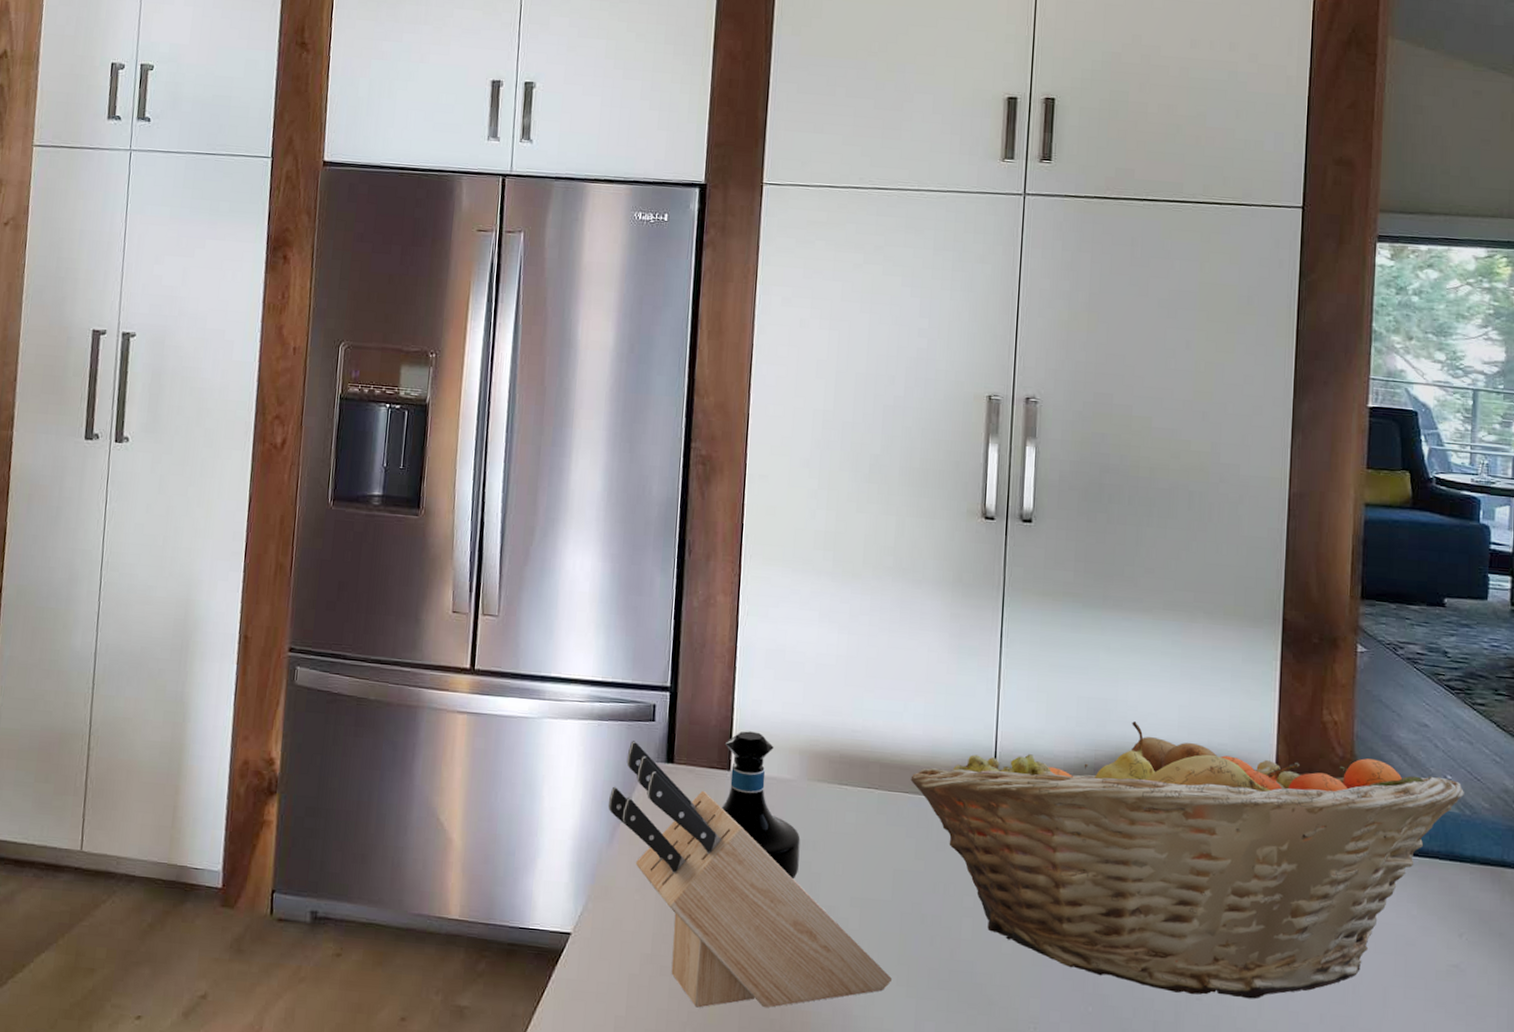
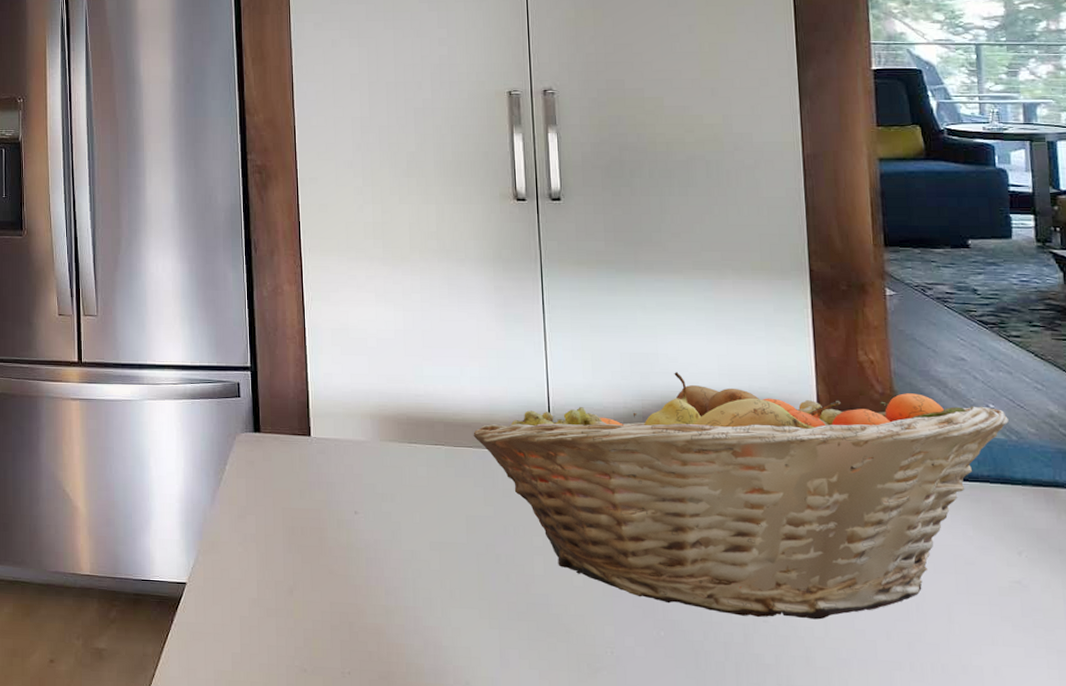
knife block: present [608,741,891,1008] -> none [208,415,474,644]
tequila bottle: present [721,731,801,880] -> none [303,401,380,529]

